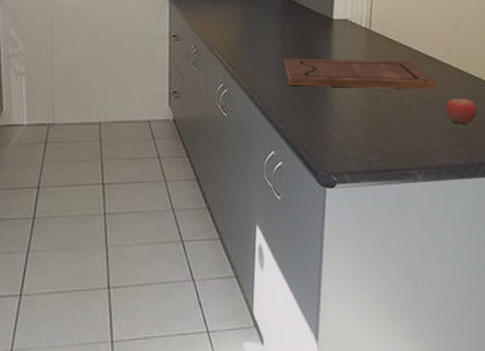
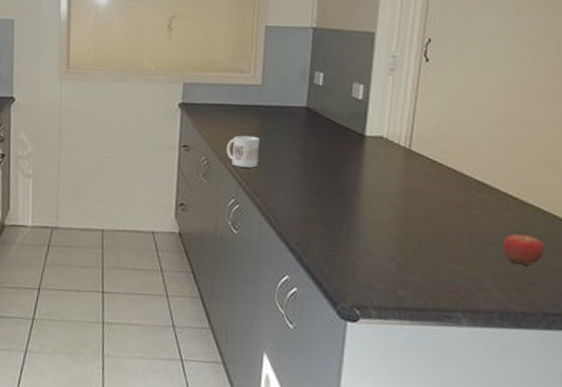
mug: none [213,23,243,53] -> present [226,135,261,168]
cutting board: present [284,58,436,90] -> none [304,175,491,223]

